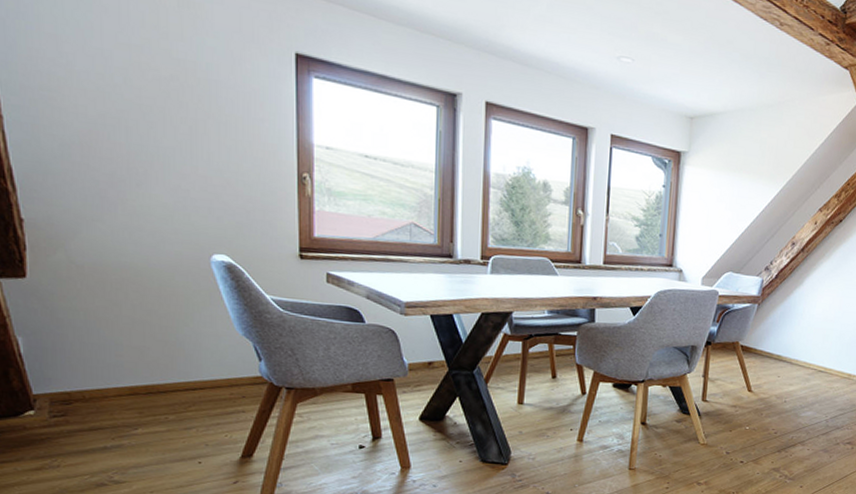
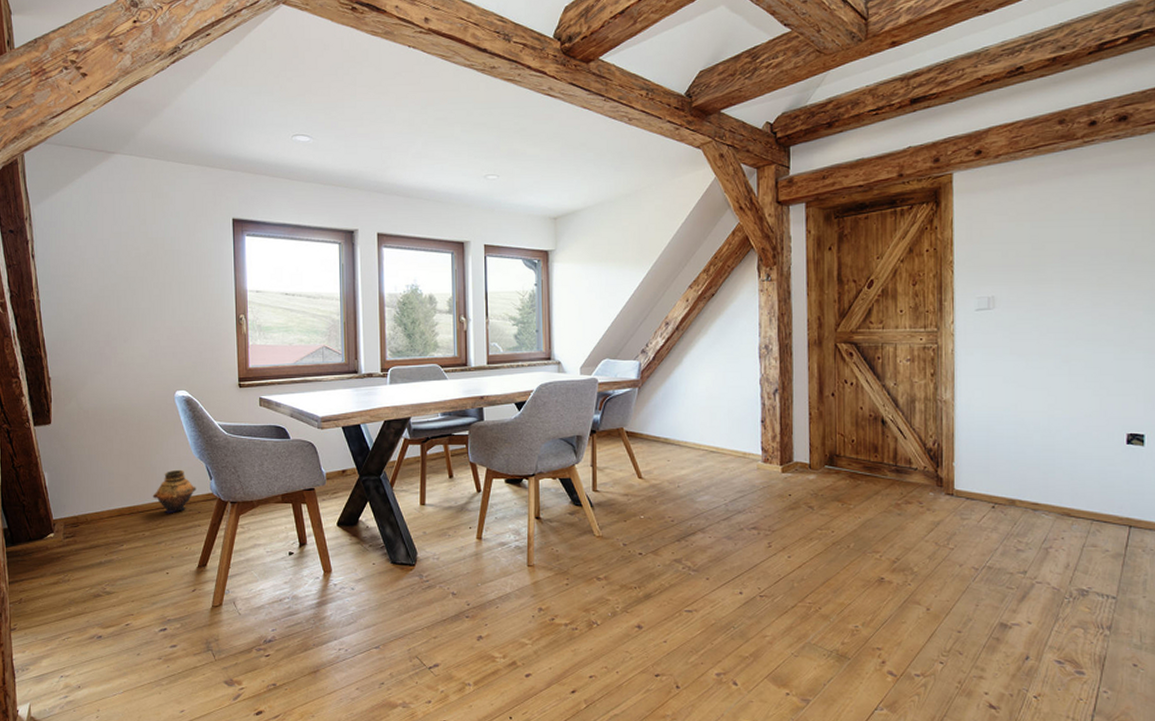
vase: none [179,346,240,397] -> present [152,469,197,514]

